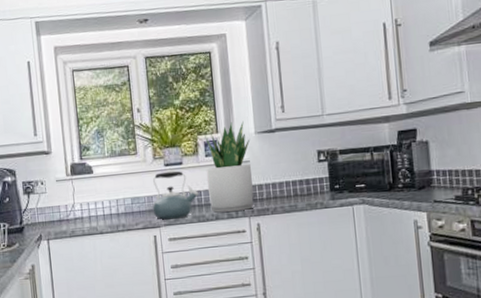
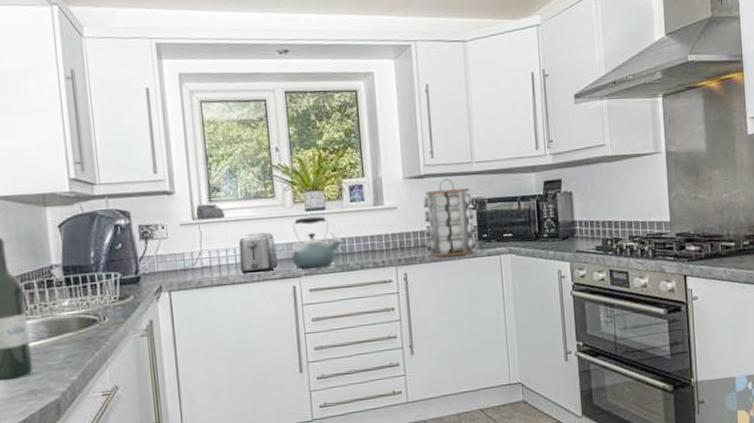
toaster: none [105,186,141,225] -> present [238,232,279,275]
planter: present [205,121,254,213] -> none [350,165,401,262]
spice rack: none [274,131,328,209] -> present [423,178,476,259]

